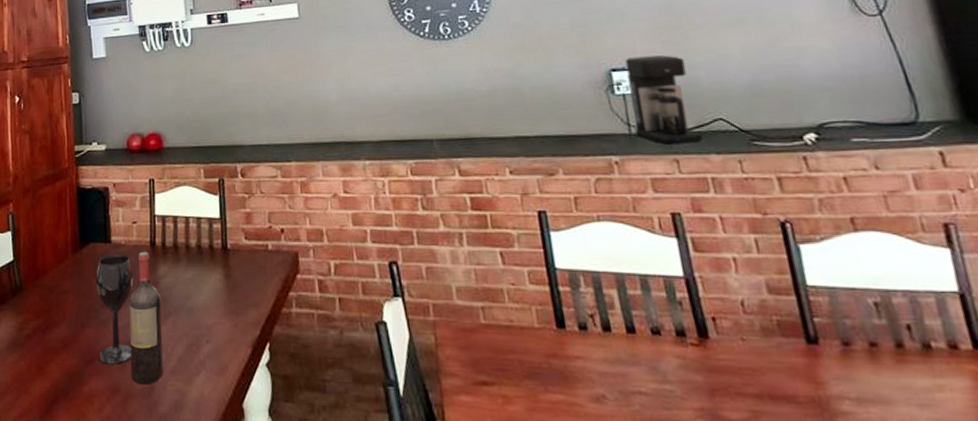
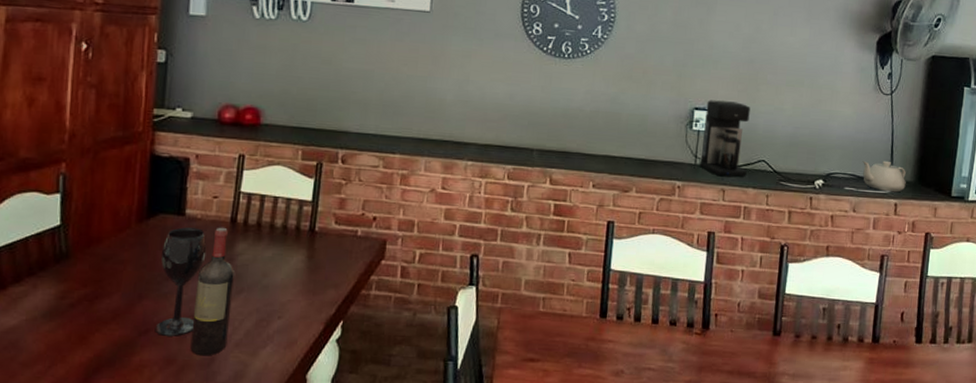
teapot: none [866,97,949,138] -> present [862,160,906,193]

